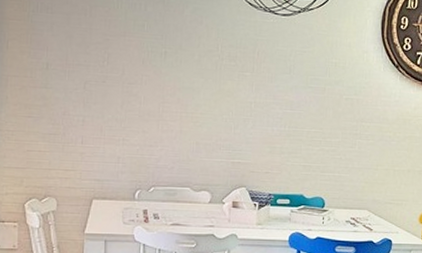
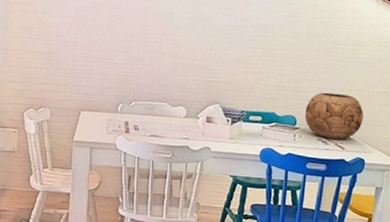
decorative bowl: none [332,172,390,220] -> present [304,92,364,140]

